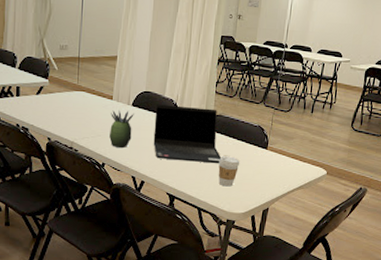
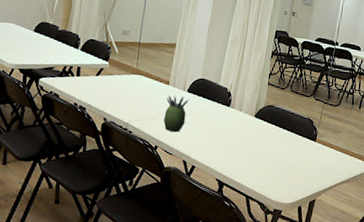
laptop computer: present [153,104,222,164] -> none [205,92,272,153]
coffee cup: present [218,156,240,187] -> none [267,145,289,176]

